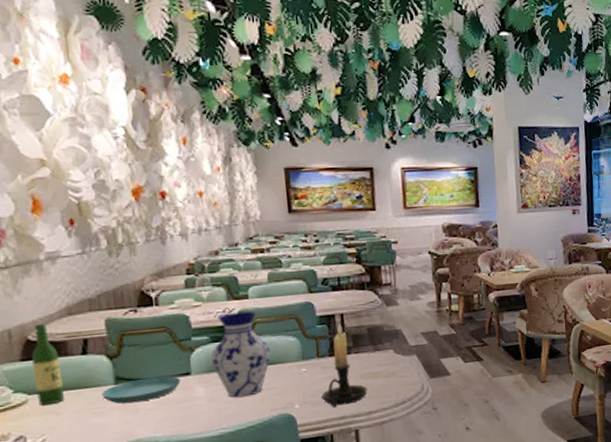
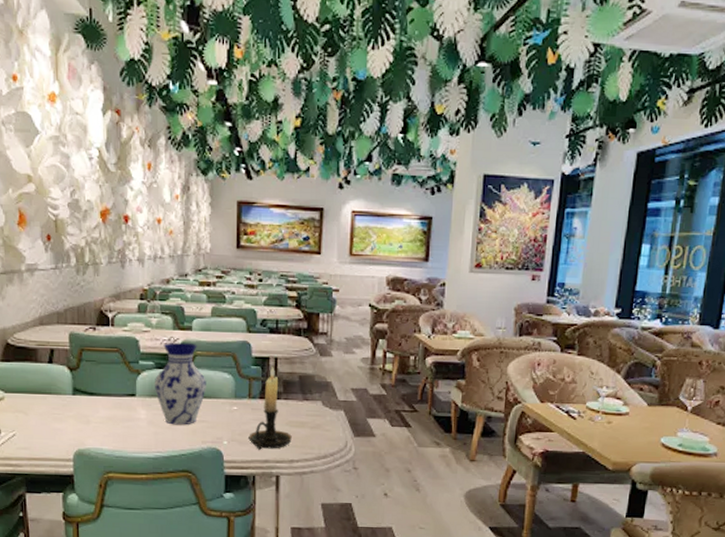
wine bottle: present [31,324,65,406] -> none [9,330,33,405]
saucer: present [102,376,181,404] -> none [62,393,127,415]

